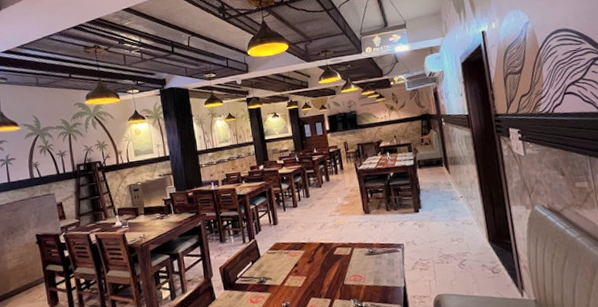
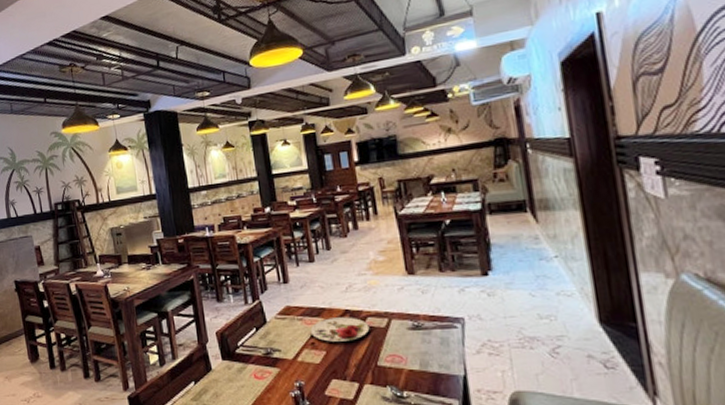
plate: none [294,248,338,269] -> present [310,317,370,342]

